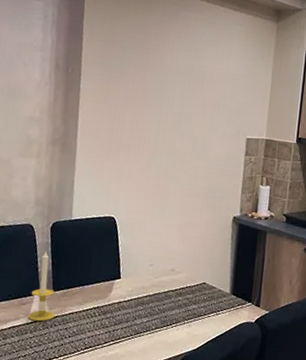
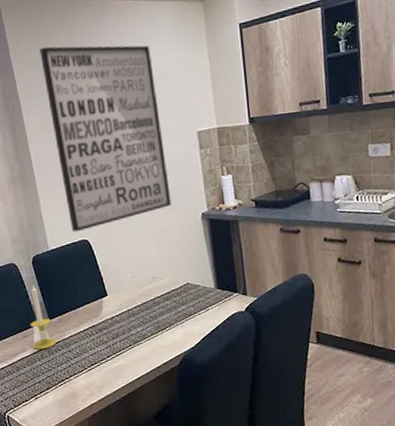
wall art: none [100,23,220,208] -> present [39,45,172,232]

